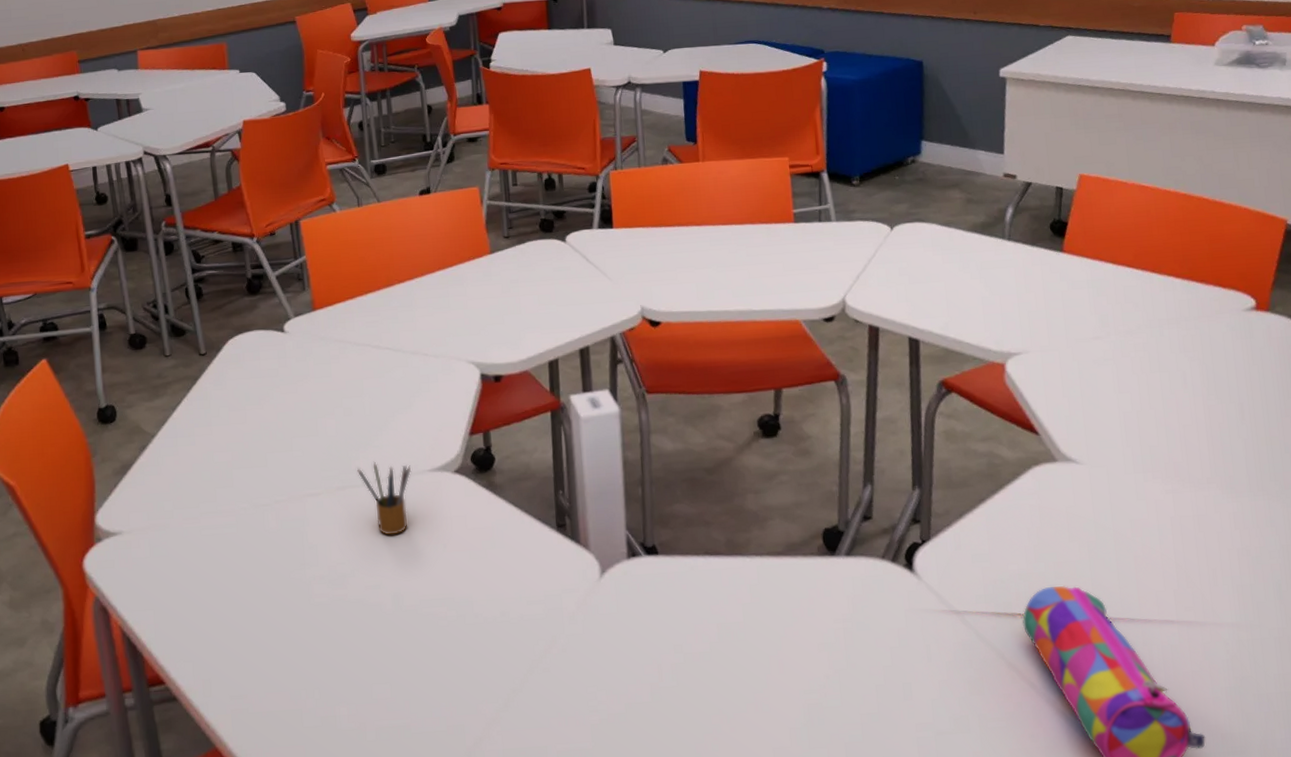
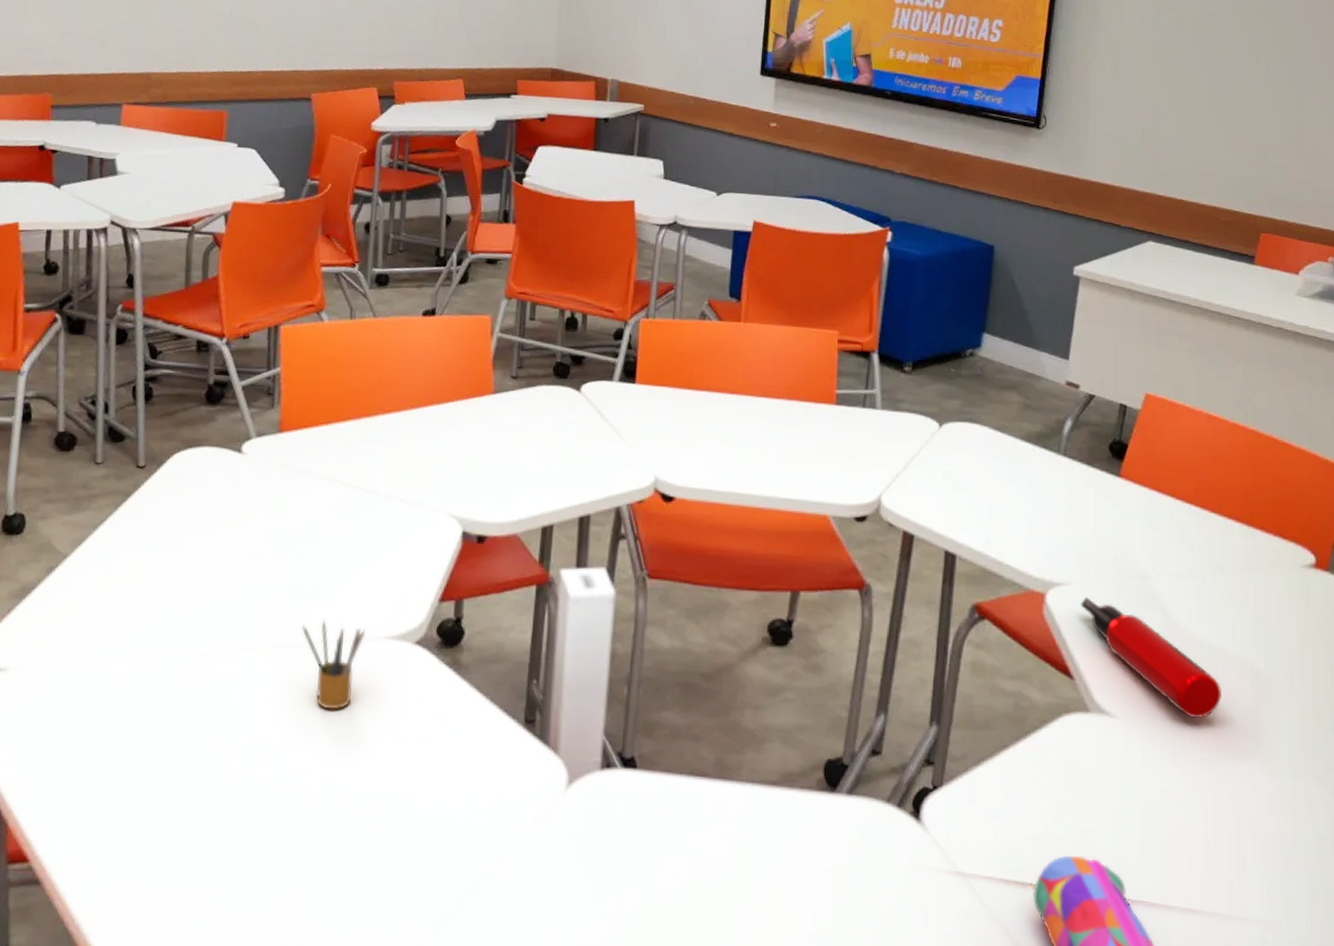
water bottle: none [1039,362,1178,456] -> present [1081,597,1221,718]

